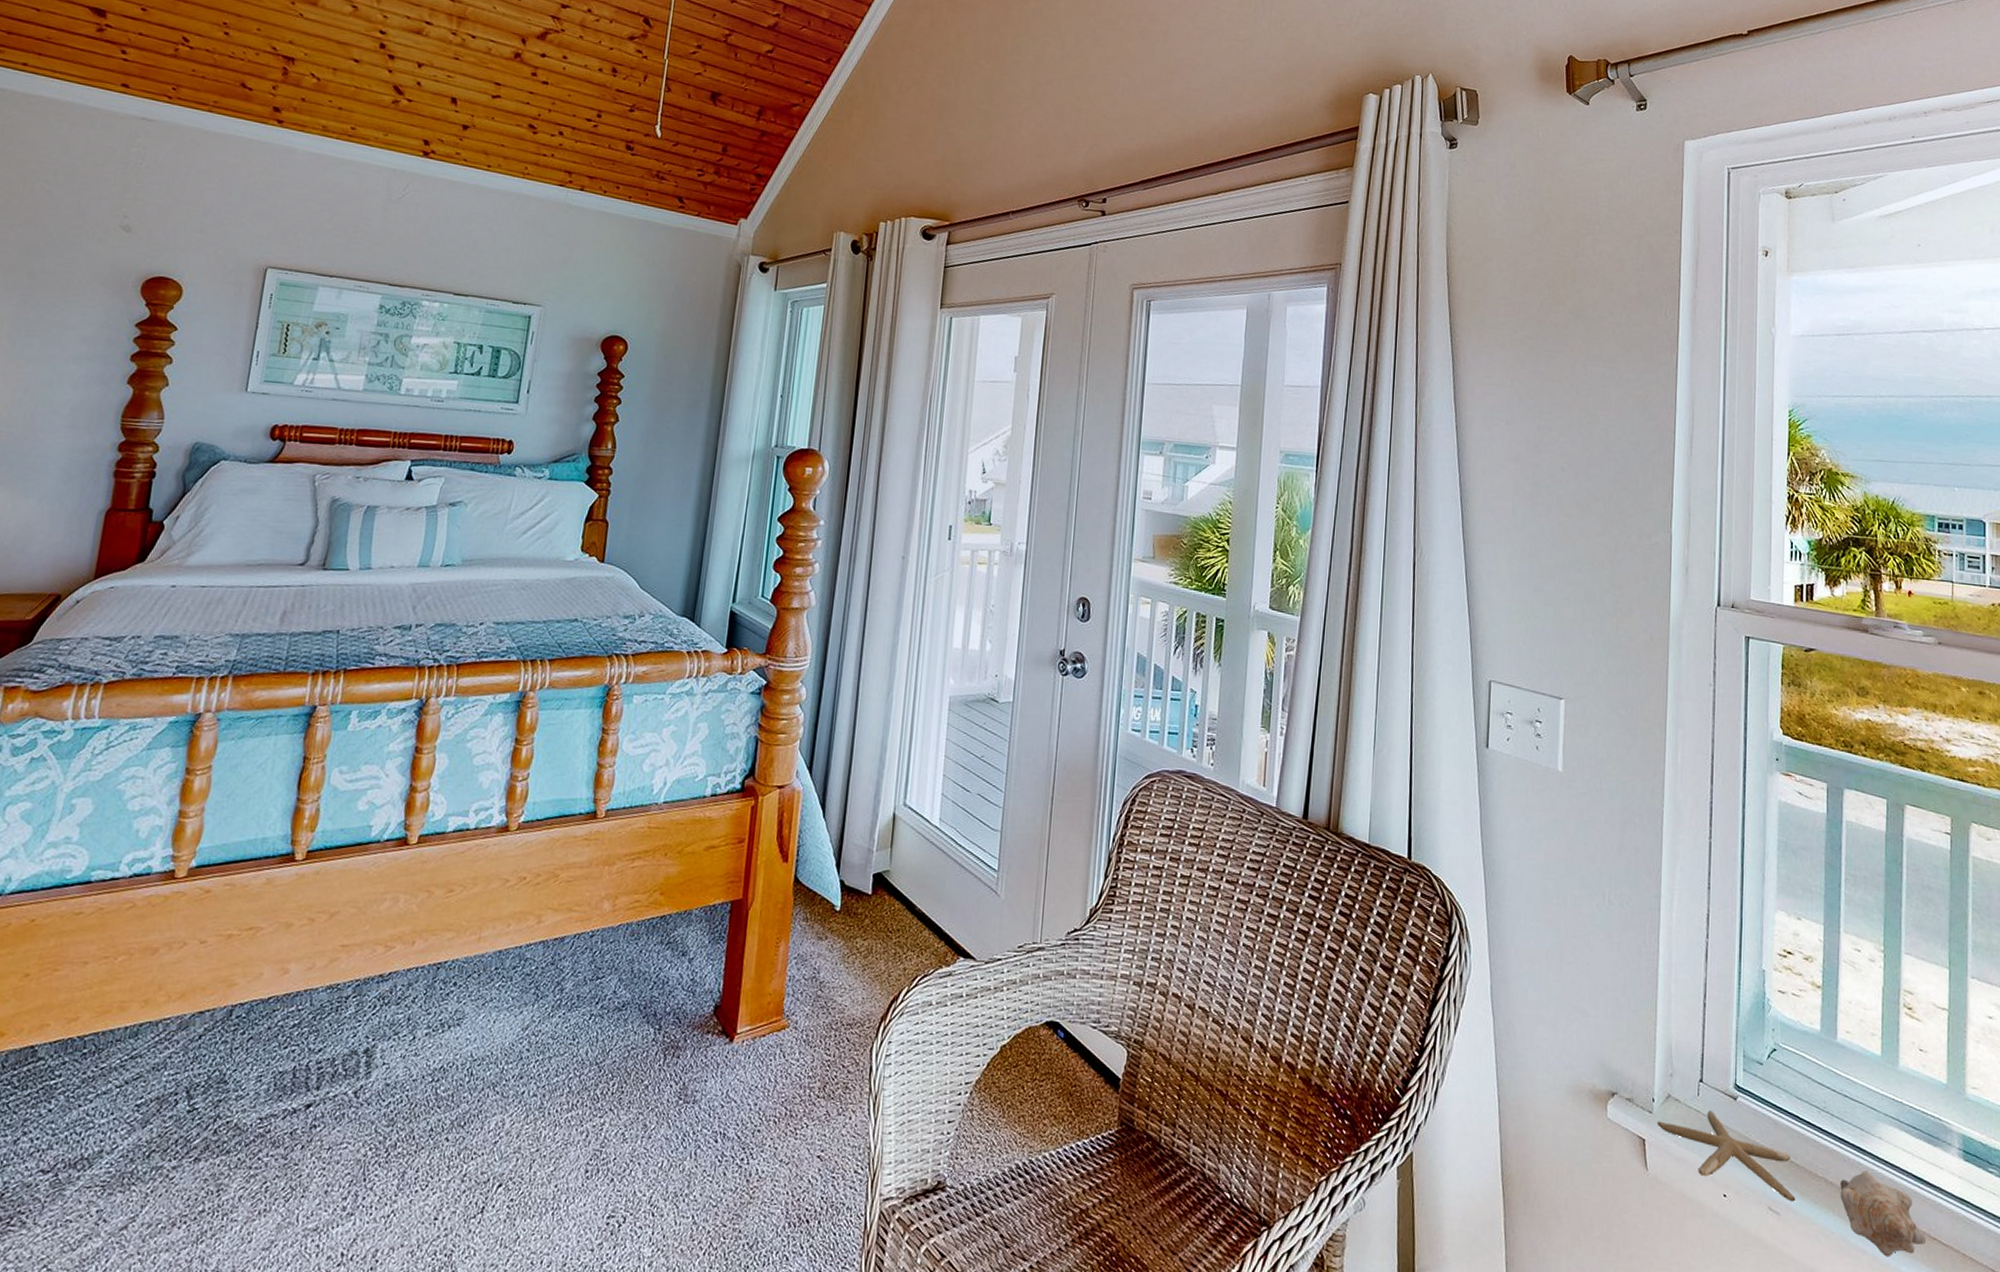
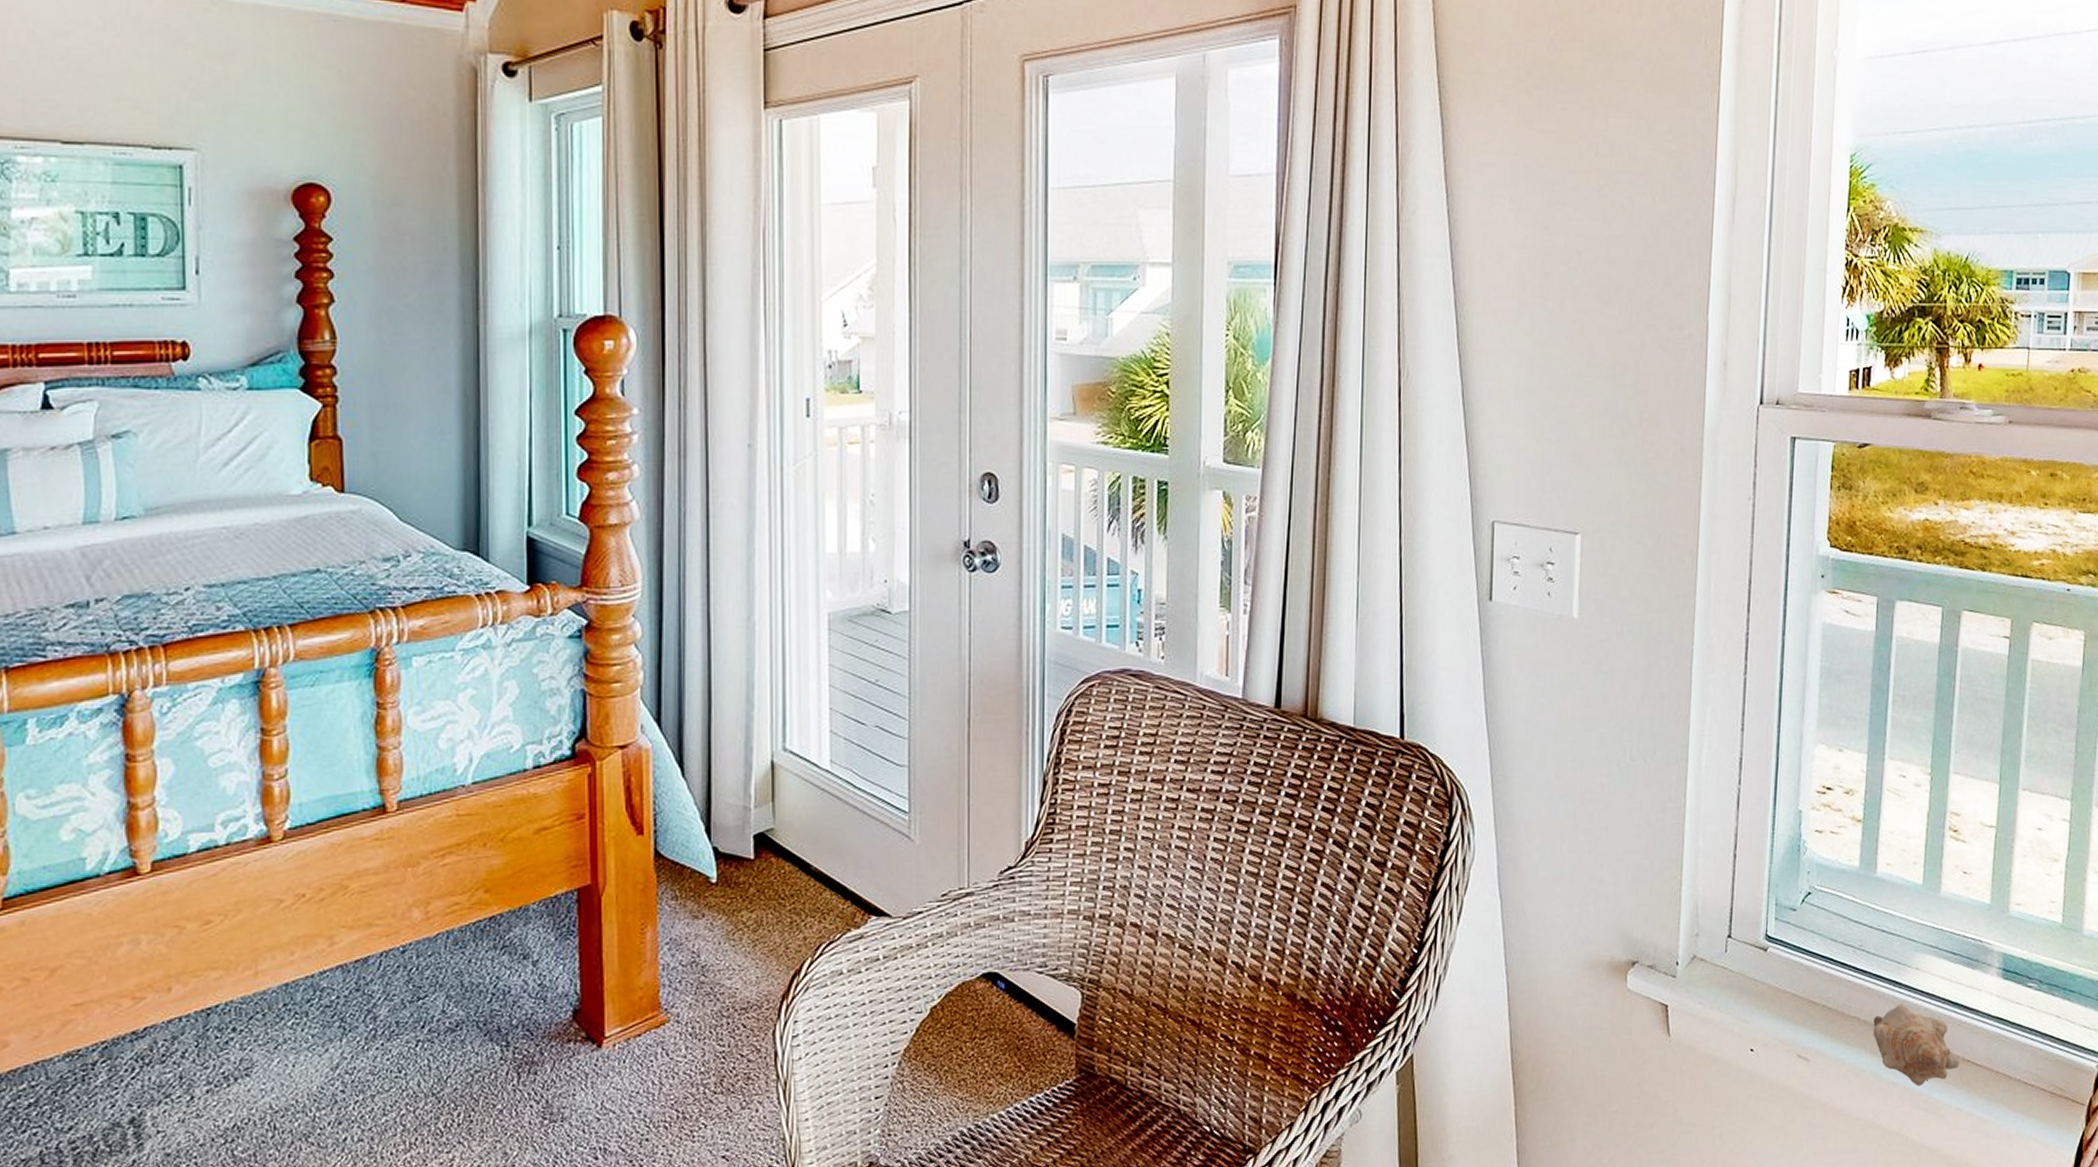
starfish: present [1657,1111,1796,1202] -> none [1680,966,1826,1047]

